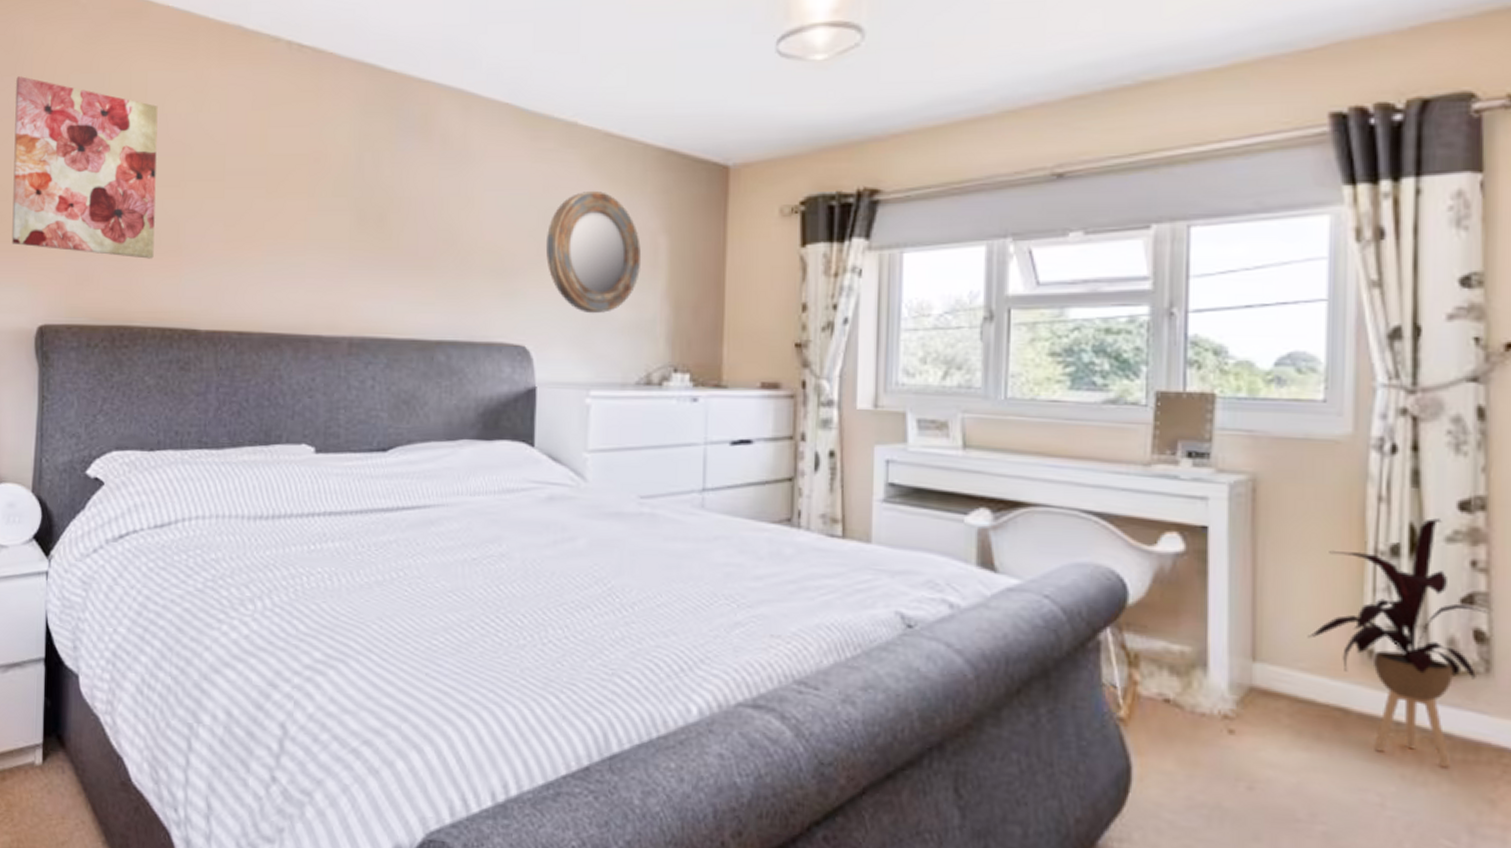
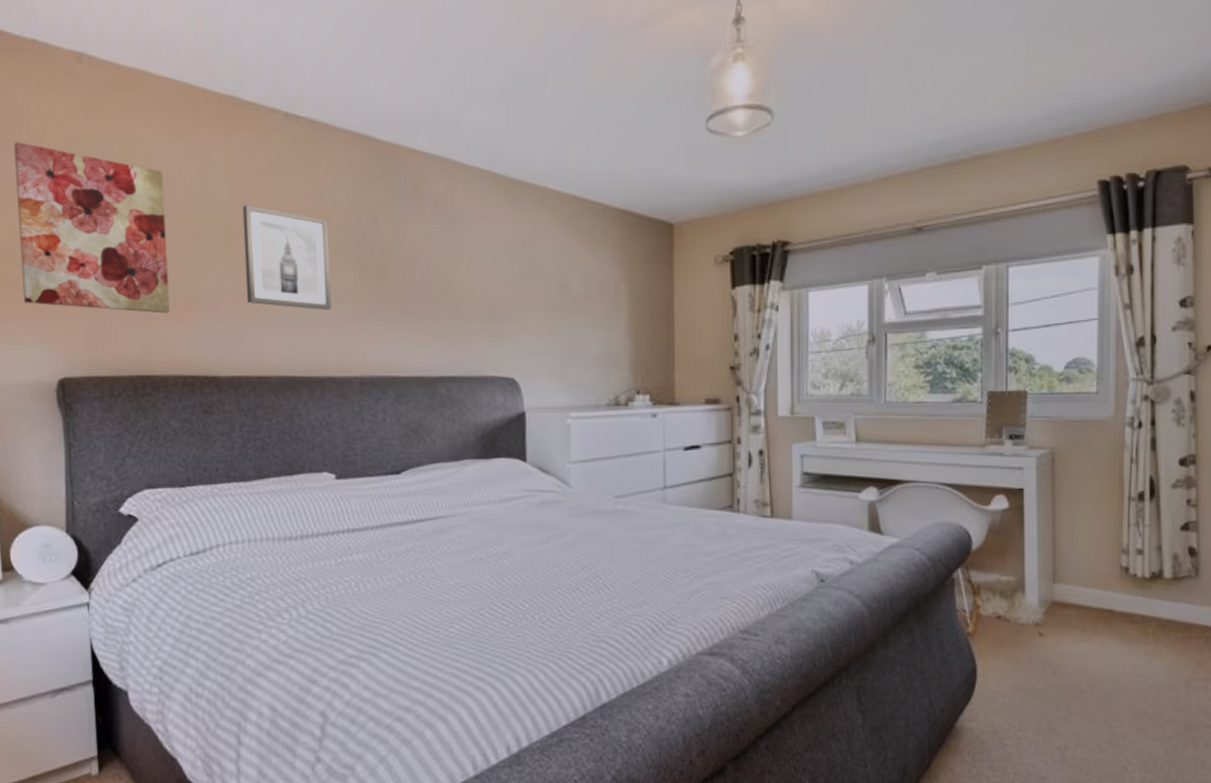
wall art: none [233,141,327,260] -> present [242,204,331,311]
home mirror: present [545,190,642,314] -> none [526,245,607,349]
house plant: present [1307,518,1490,767] -> none [1088,472,1198,643]

